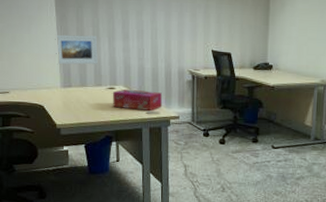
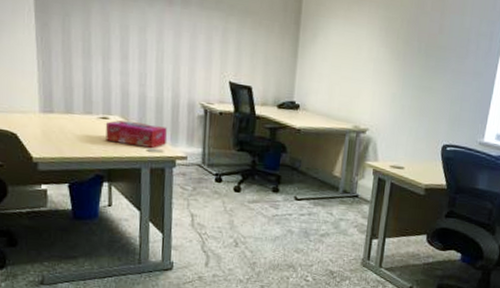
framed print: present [55,34,98,65] -> none [33,47,89,87]

